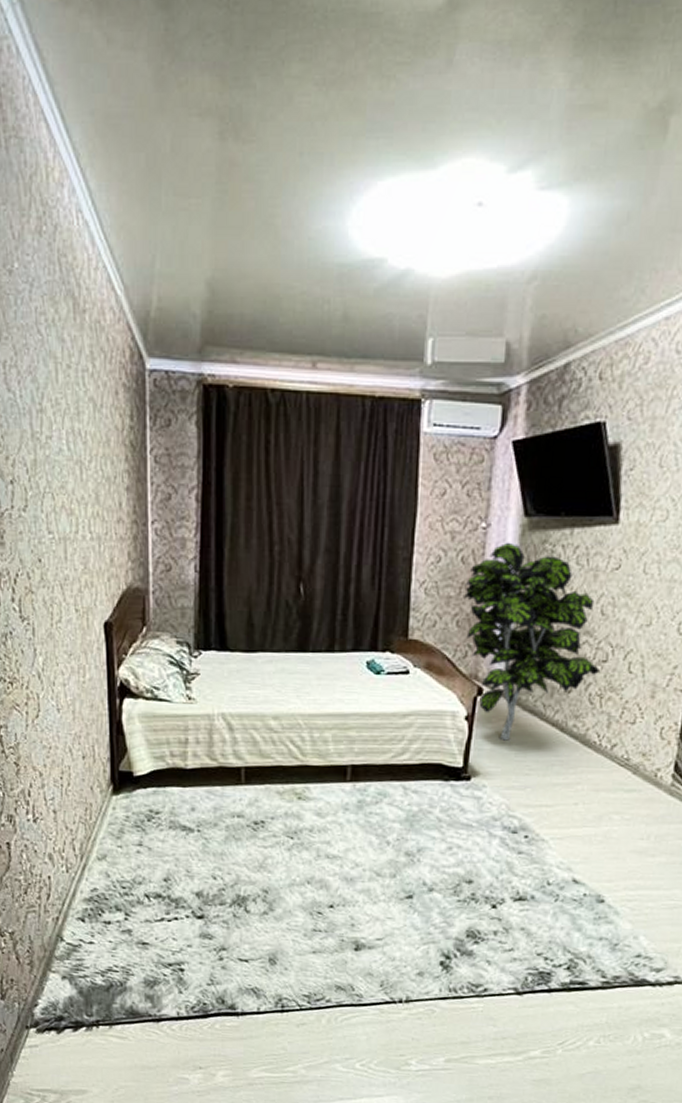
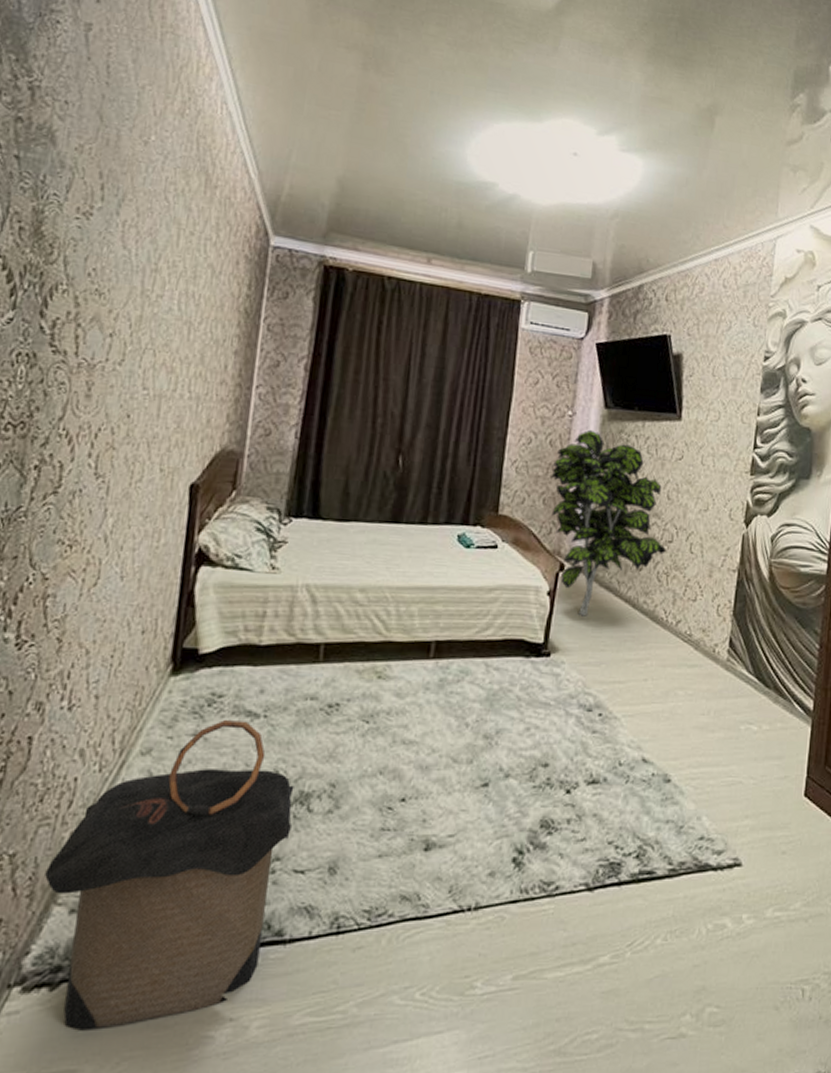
laundry hamper: none [39,833,232,1064] -> present [45,720,294,1031]

